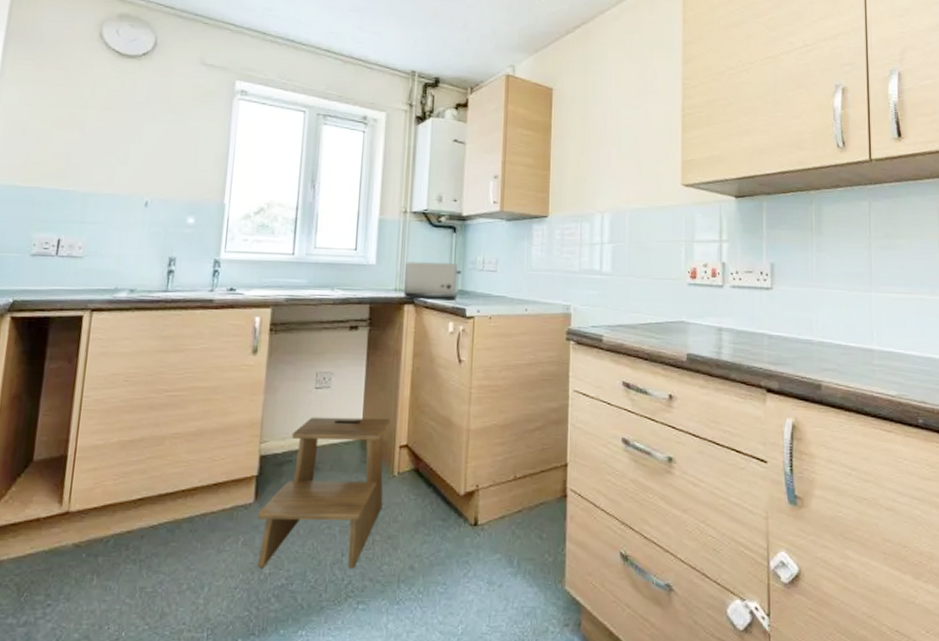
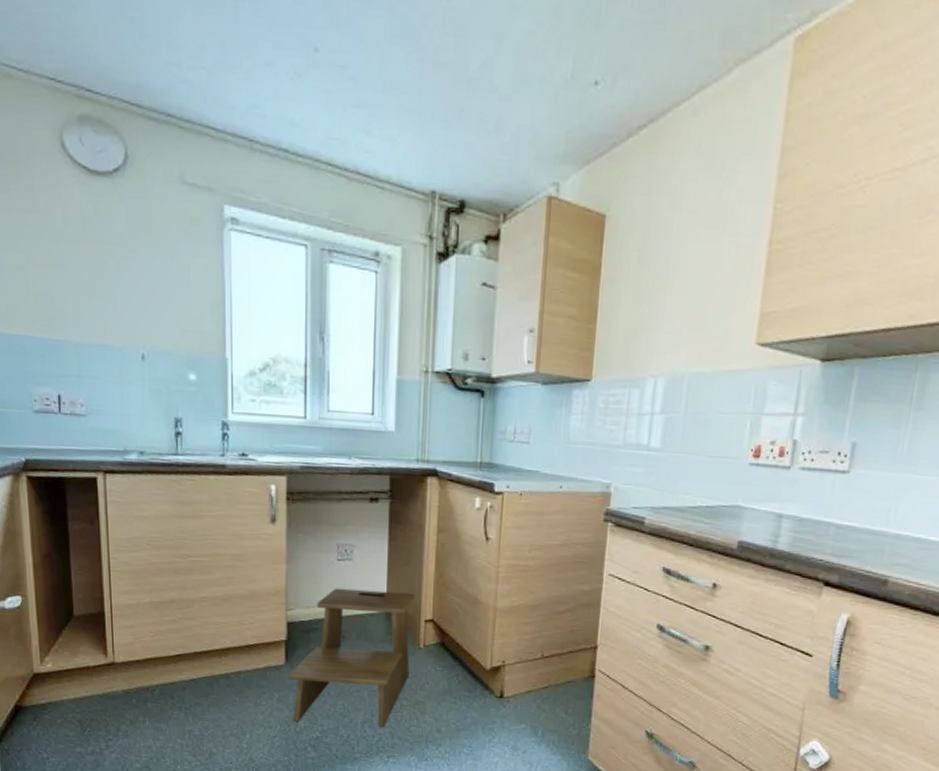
toaster: present [403,261,462,301] -> none [425,428,490,474]

